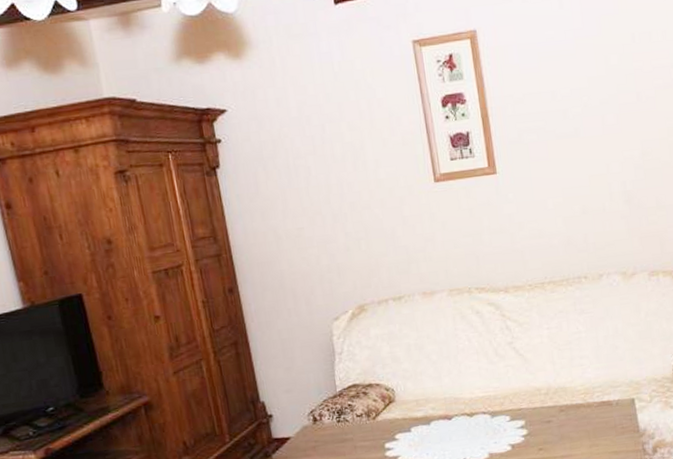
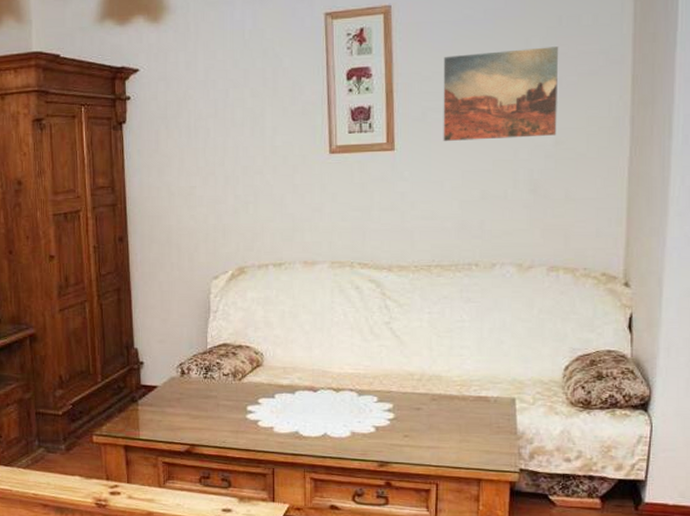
wall art: none [532,63,642,161] -> present [443,46,559,141]

